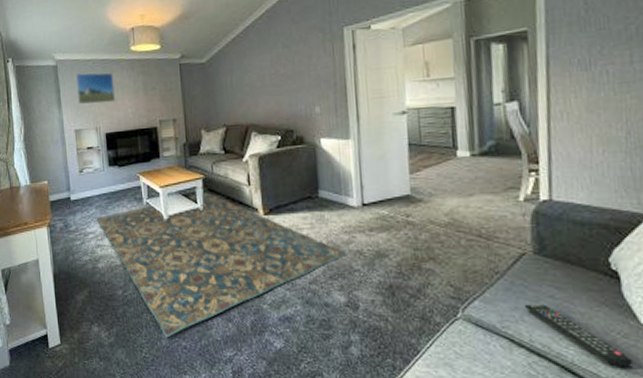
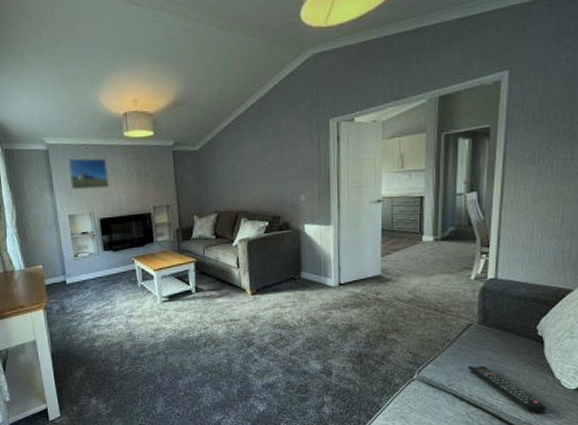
rug: present [96,192,348,338] -> none [92,274,325,407]

